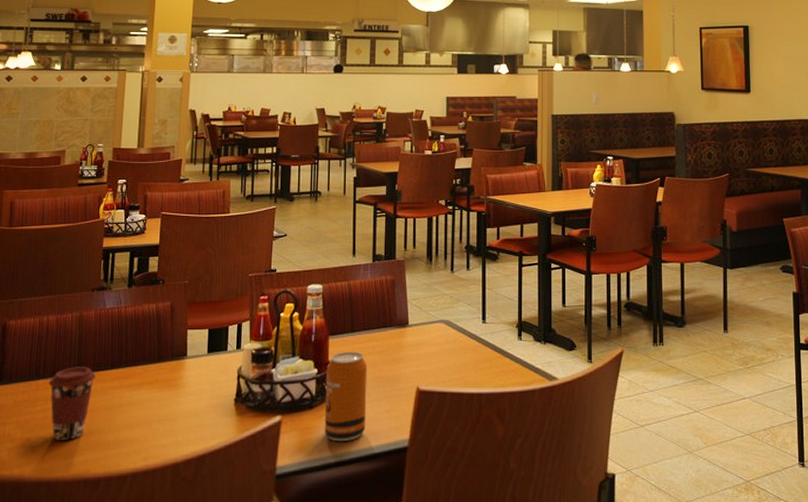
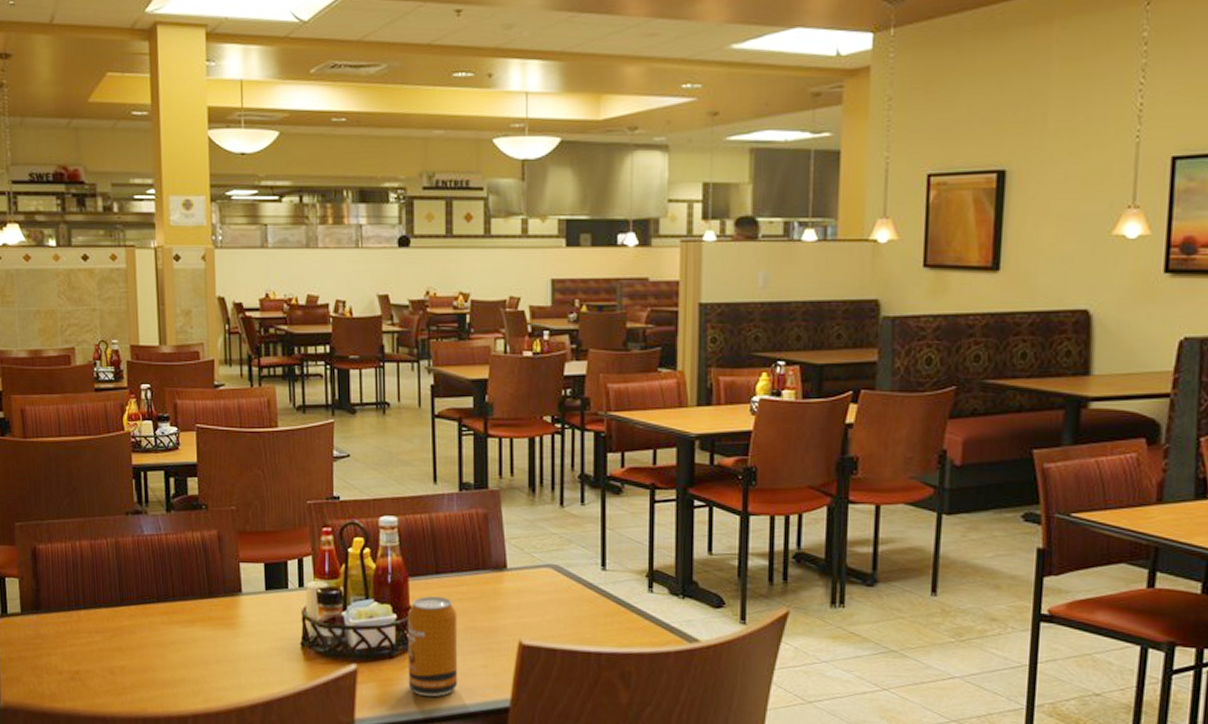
coffee cup: present [48,367,96,441] -> none [91,598,141,677]

